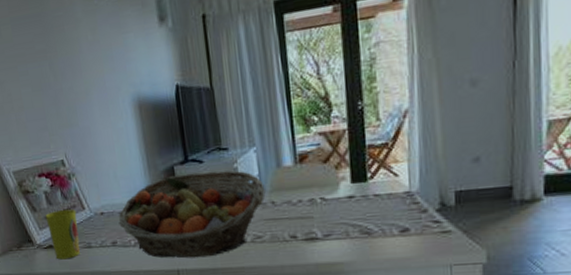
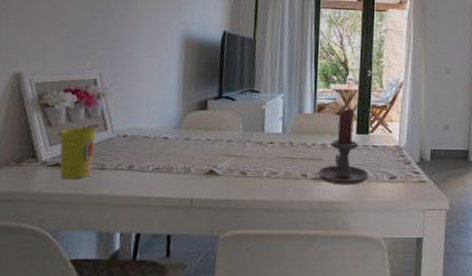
fruit basket: present [118,170,266,258] -> none [140,108,286,188]
candle holder: none [309,152,373,245] -> present [317,108,369,185]

